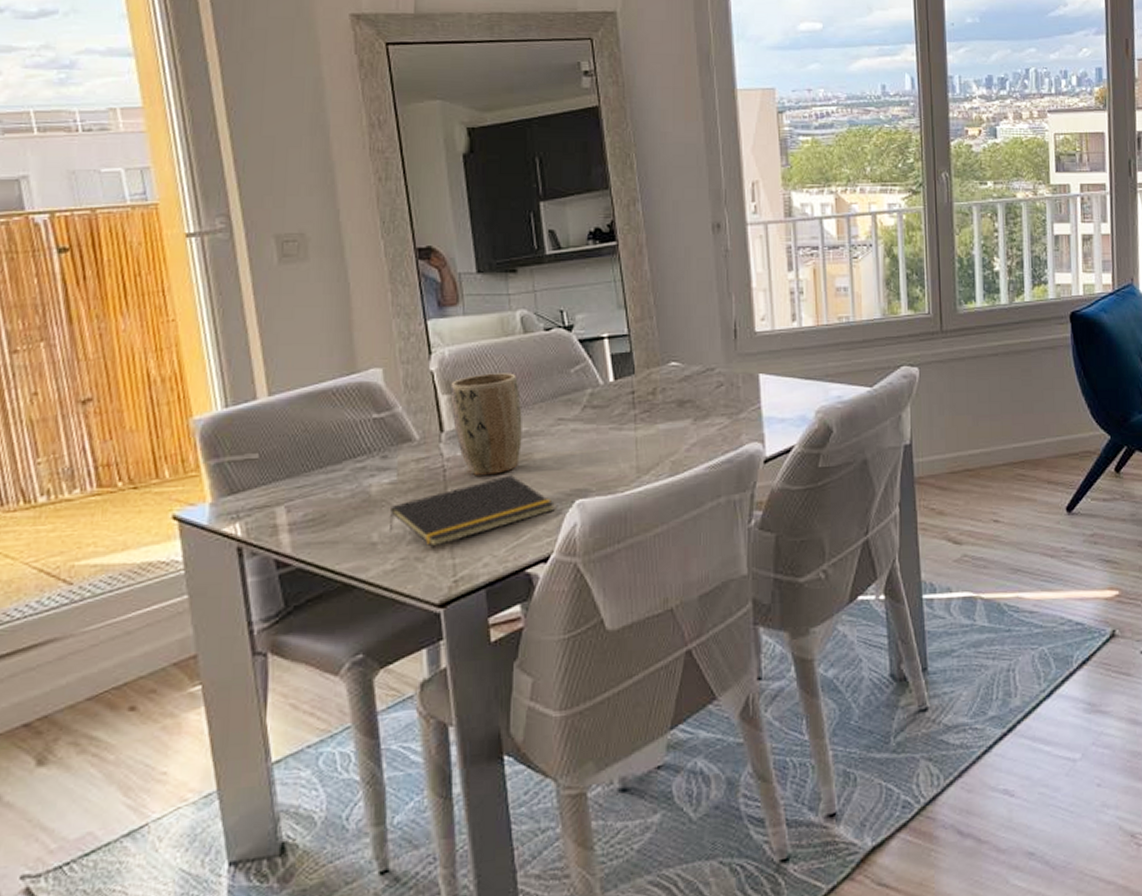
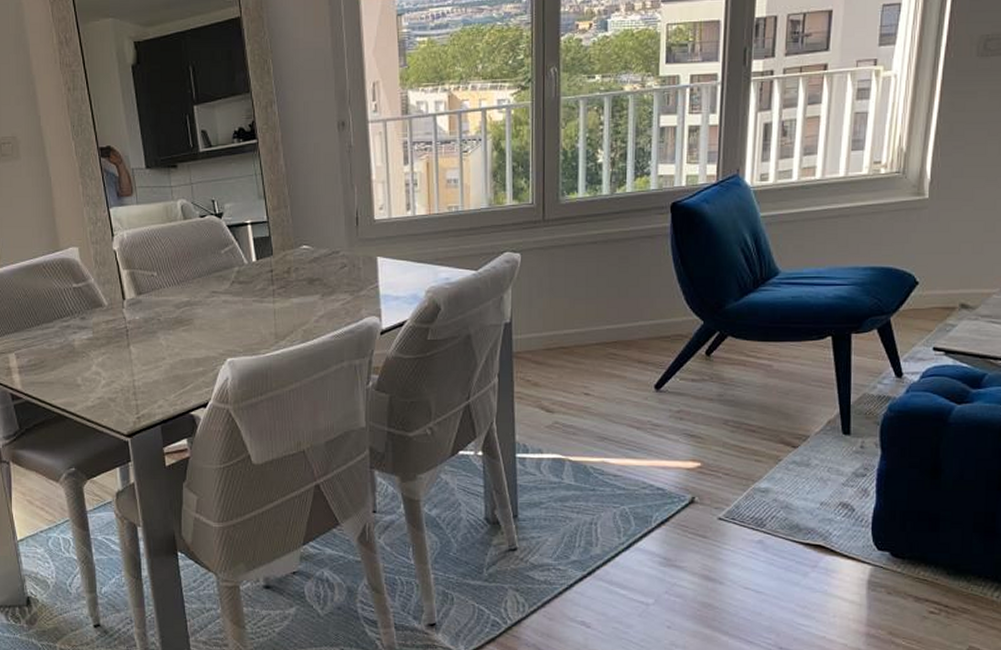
notepad: present [390,475,555,547] -> none [89,336,211,390]
plant pot: present [450,373,522,475] -> none [129,253,184,335]

